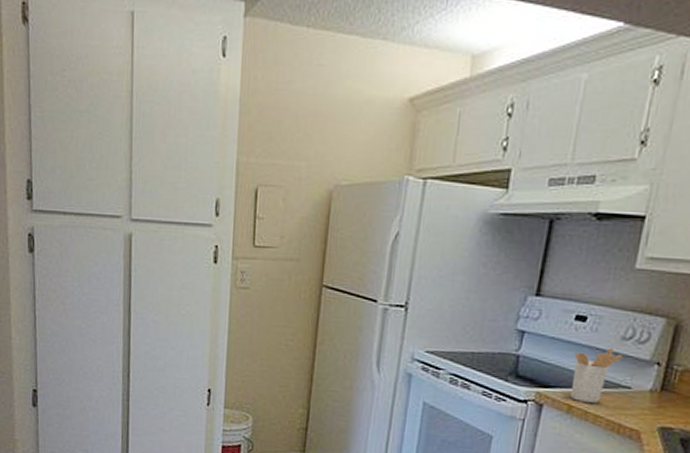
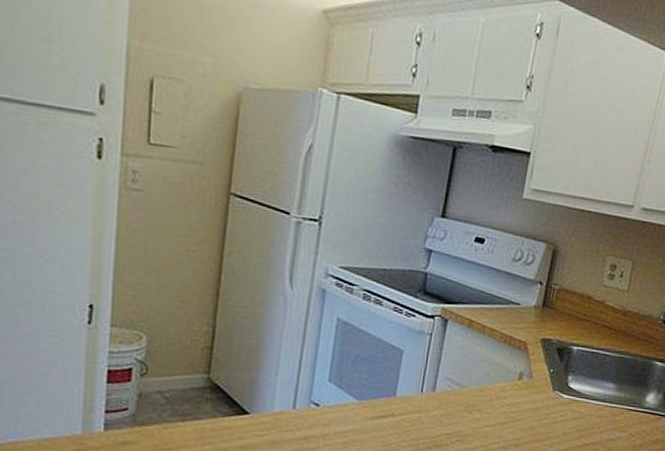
utensil holder: present [571,347,624,403] -> none [472,268,514,318]

